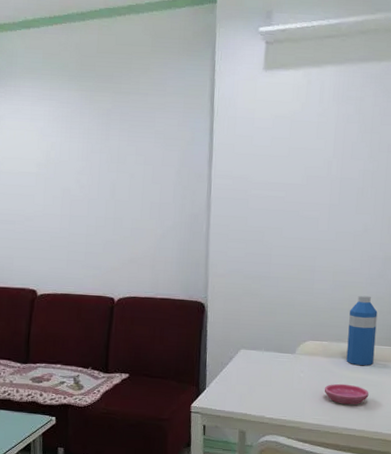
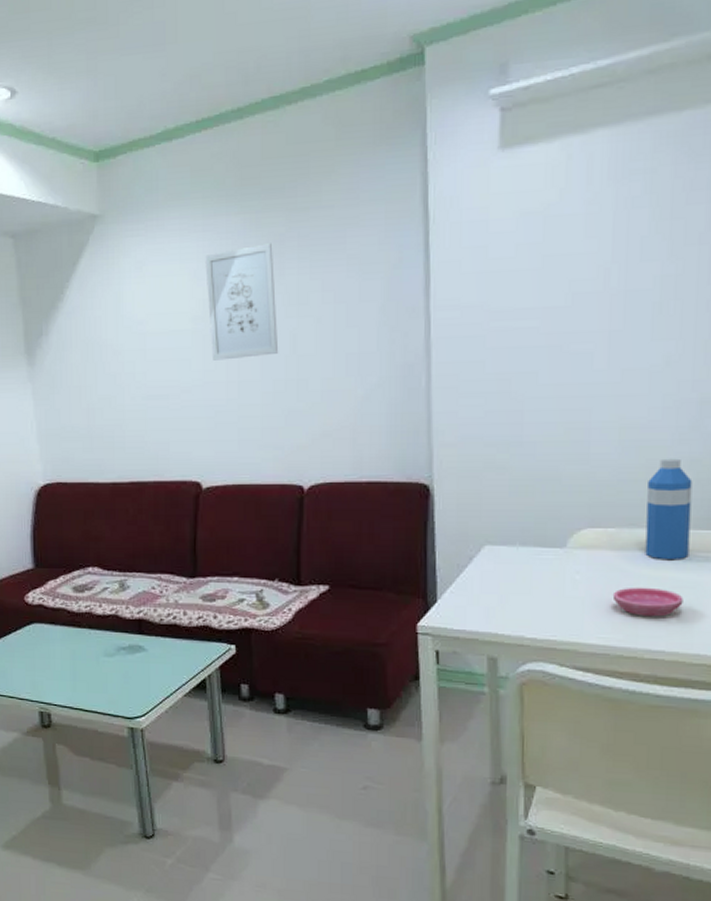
wall art: none [50,115,102,199] -> present [205,243,279,361]

